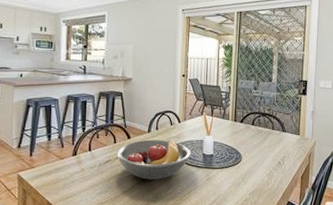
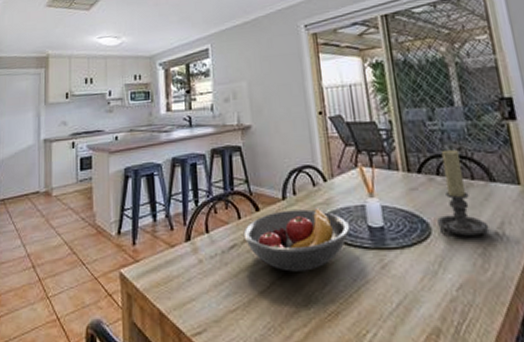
candle holder: none [246,109,276,163] -> present [437,149,489,237]

